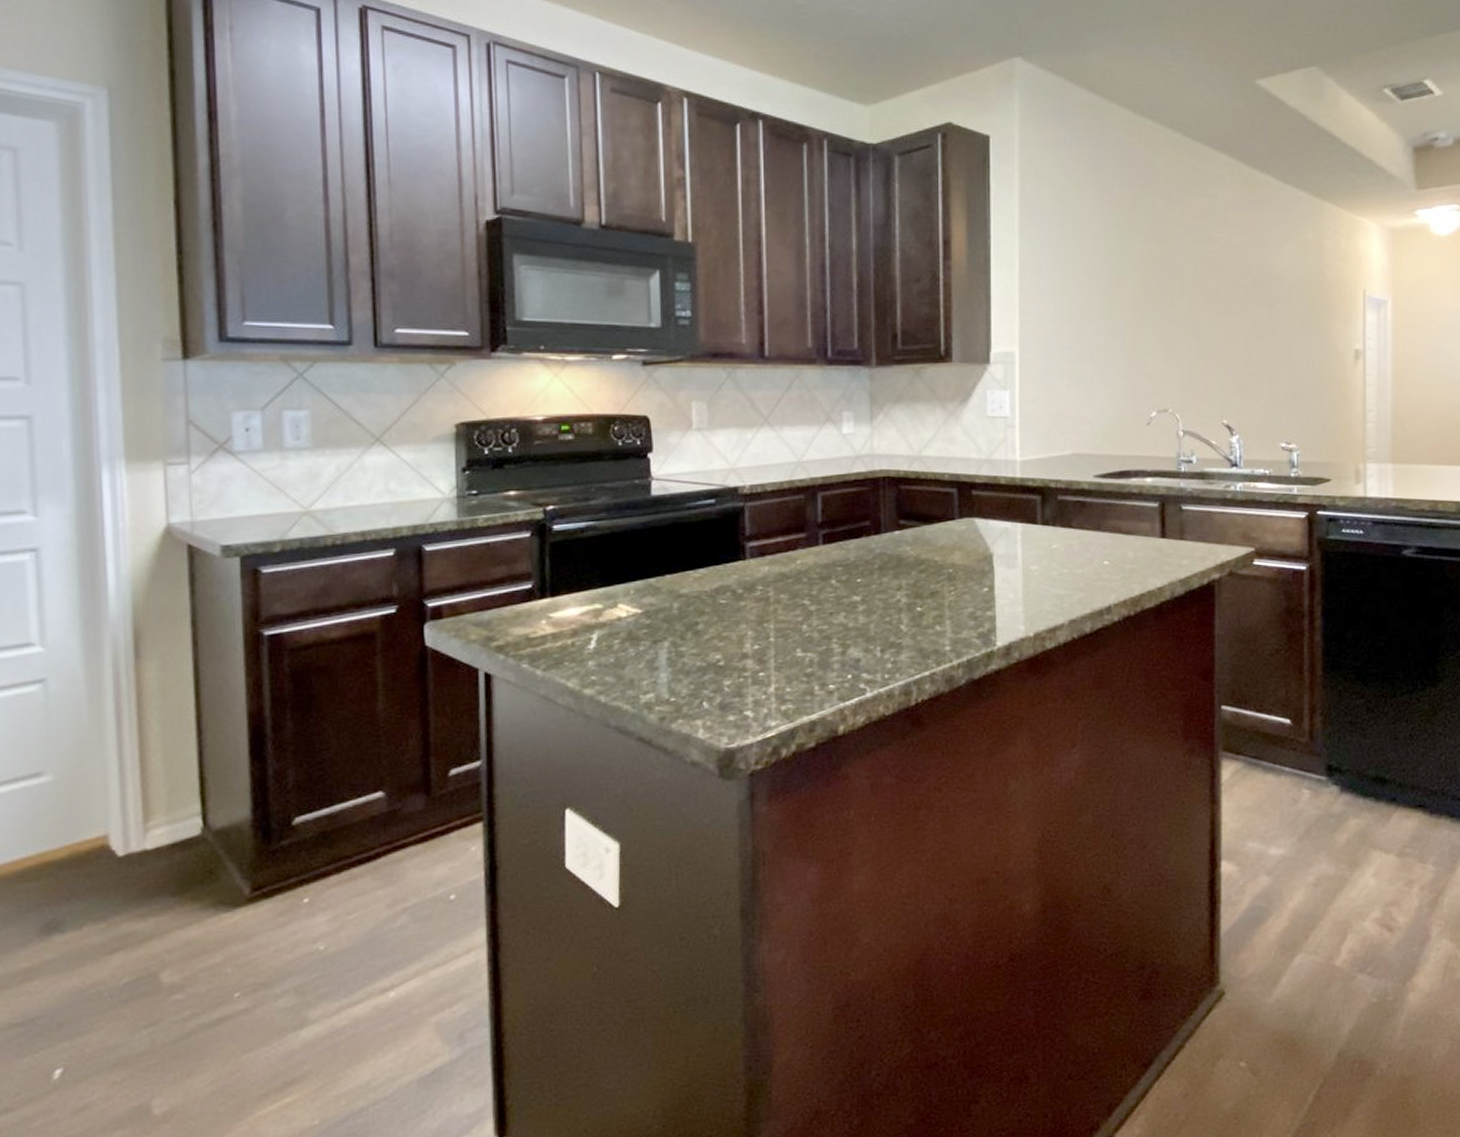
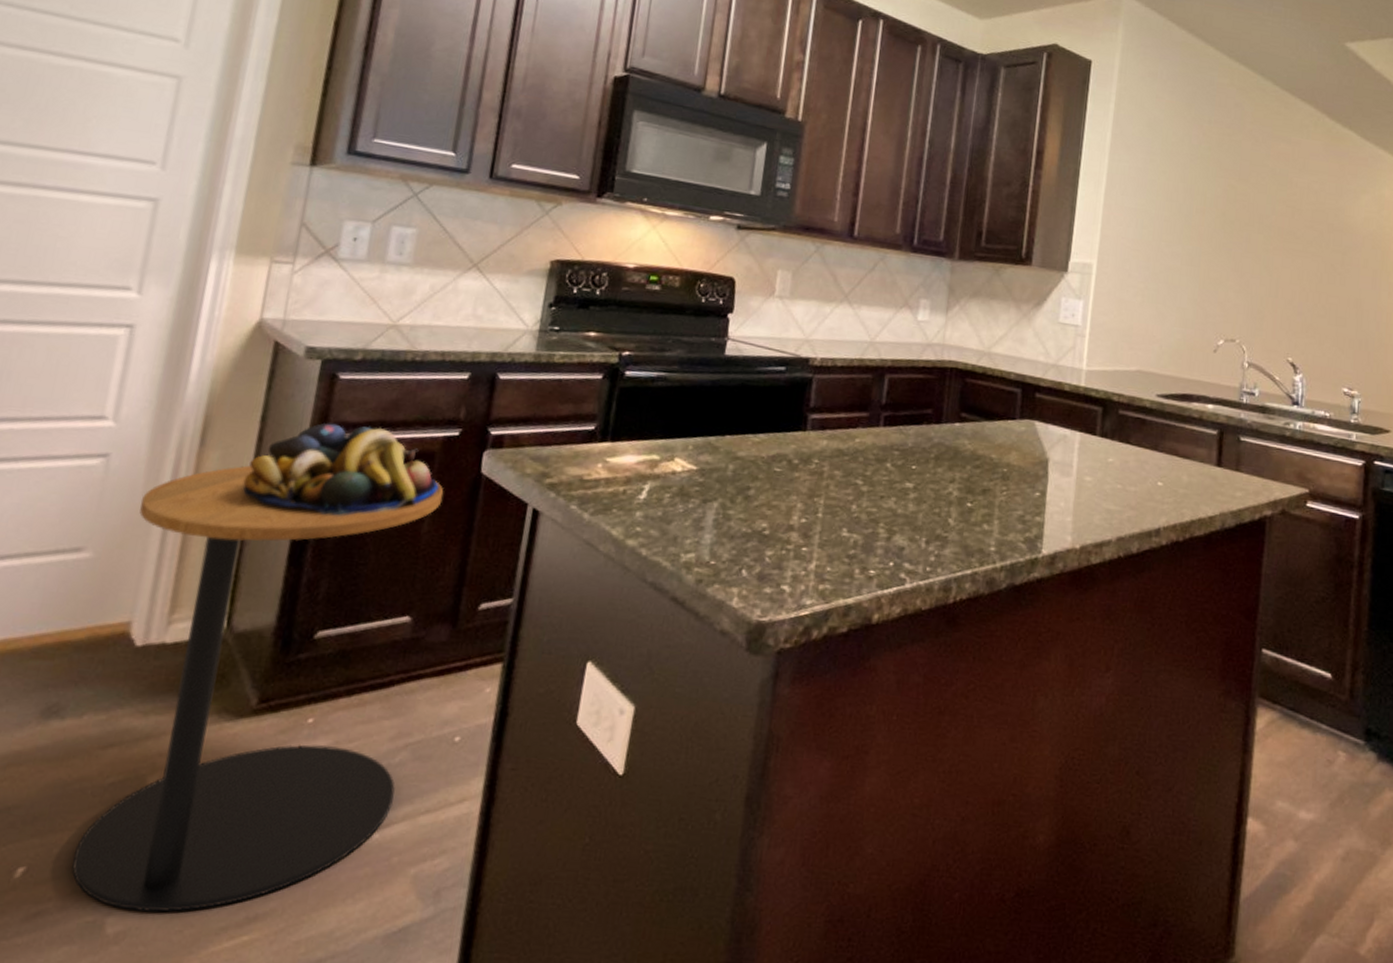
side table: none [90,659,402,1092] -> present [72,465,444,912]
fruit bowl: none [188,616,386,708] -> present [243,422,439,516]

